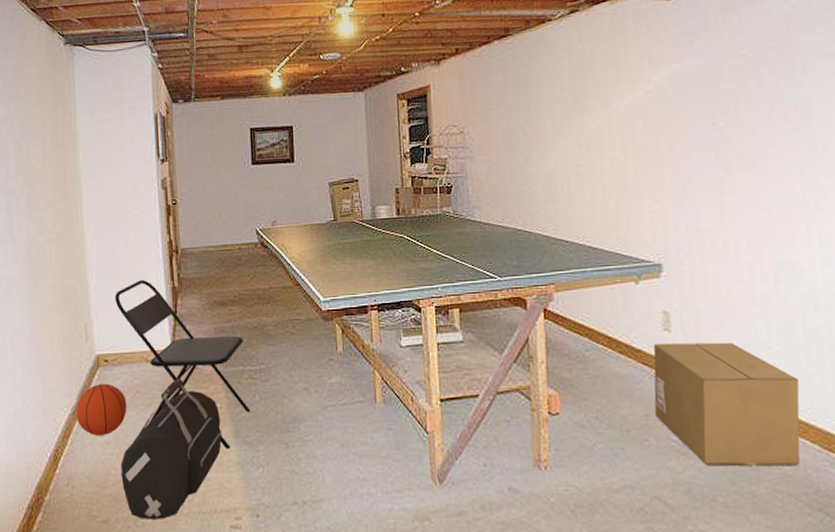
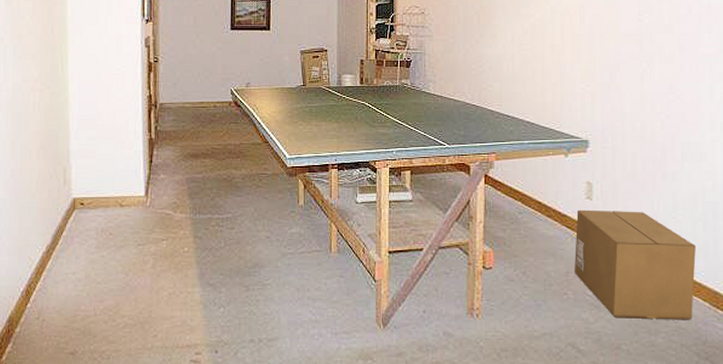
basketball: present [76,383,127,435] -> none [50,225,100,273]
folding chair: present [115,280,251,449] -> none [94,131,216,290]
duffel bag: present [120,378,222,519] -> none [90,223,187,352]

